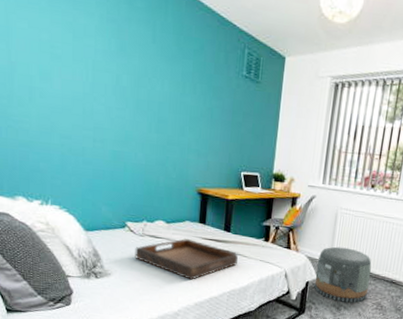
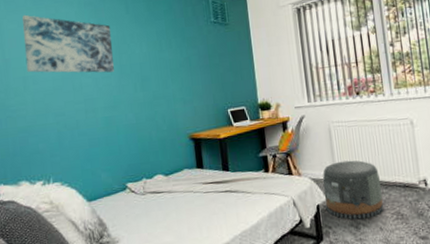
wall art: none [33,14,133,105] -> present [22,14,114,73]
serving tray: present [135,239,238,280] -> none [139,187,243,230]

